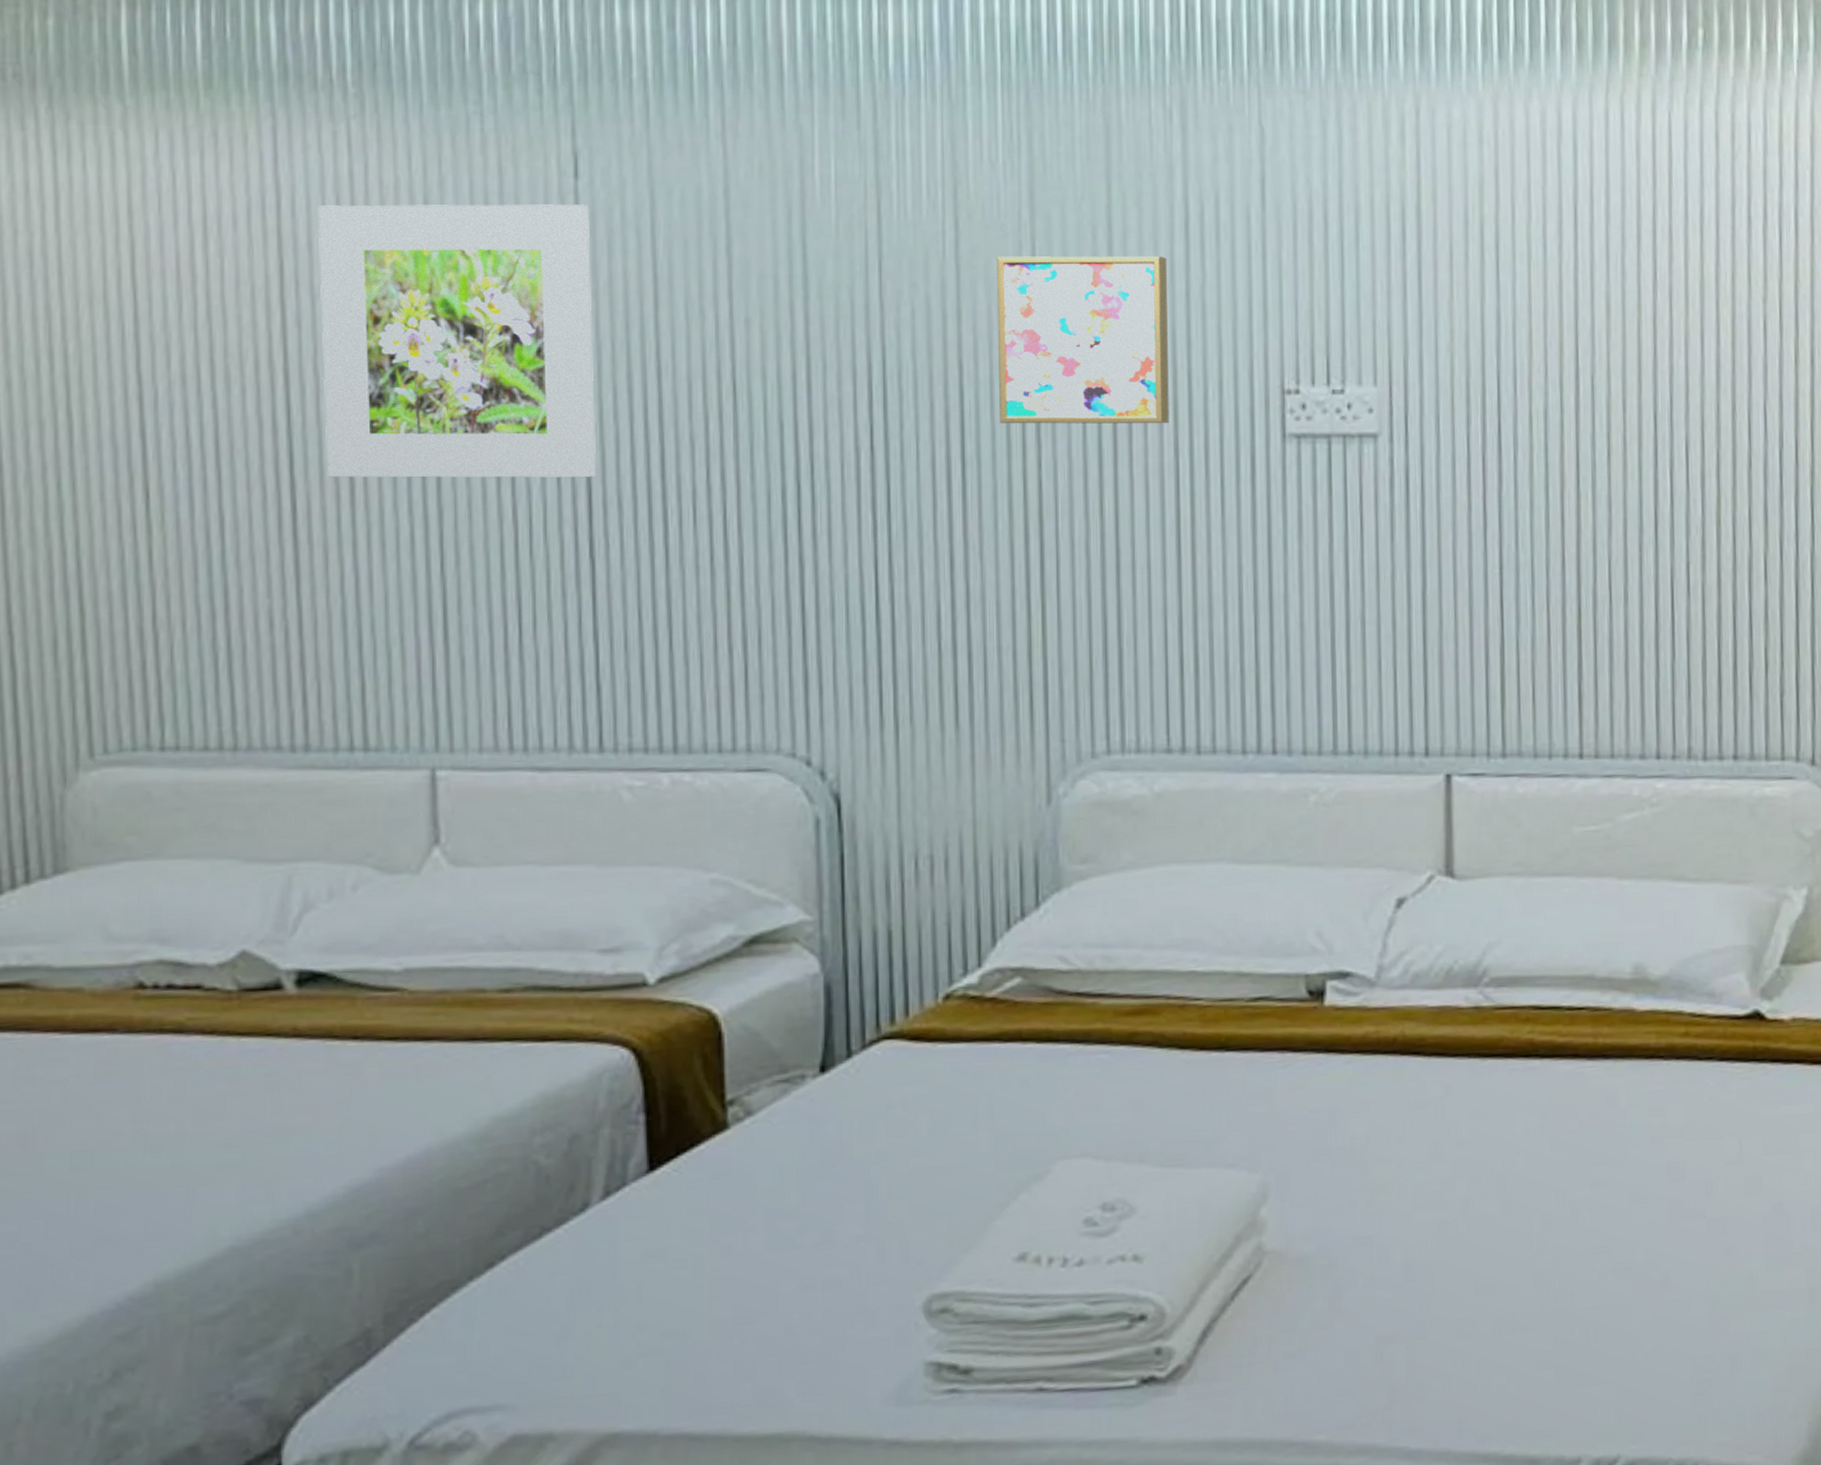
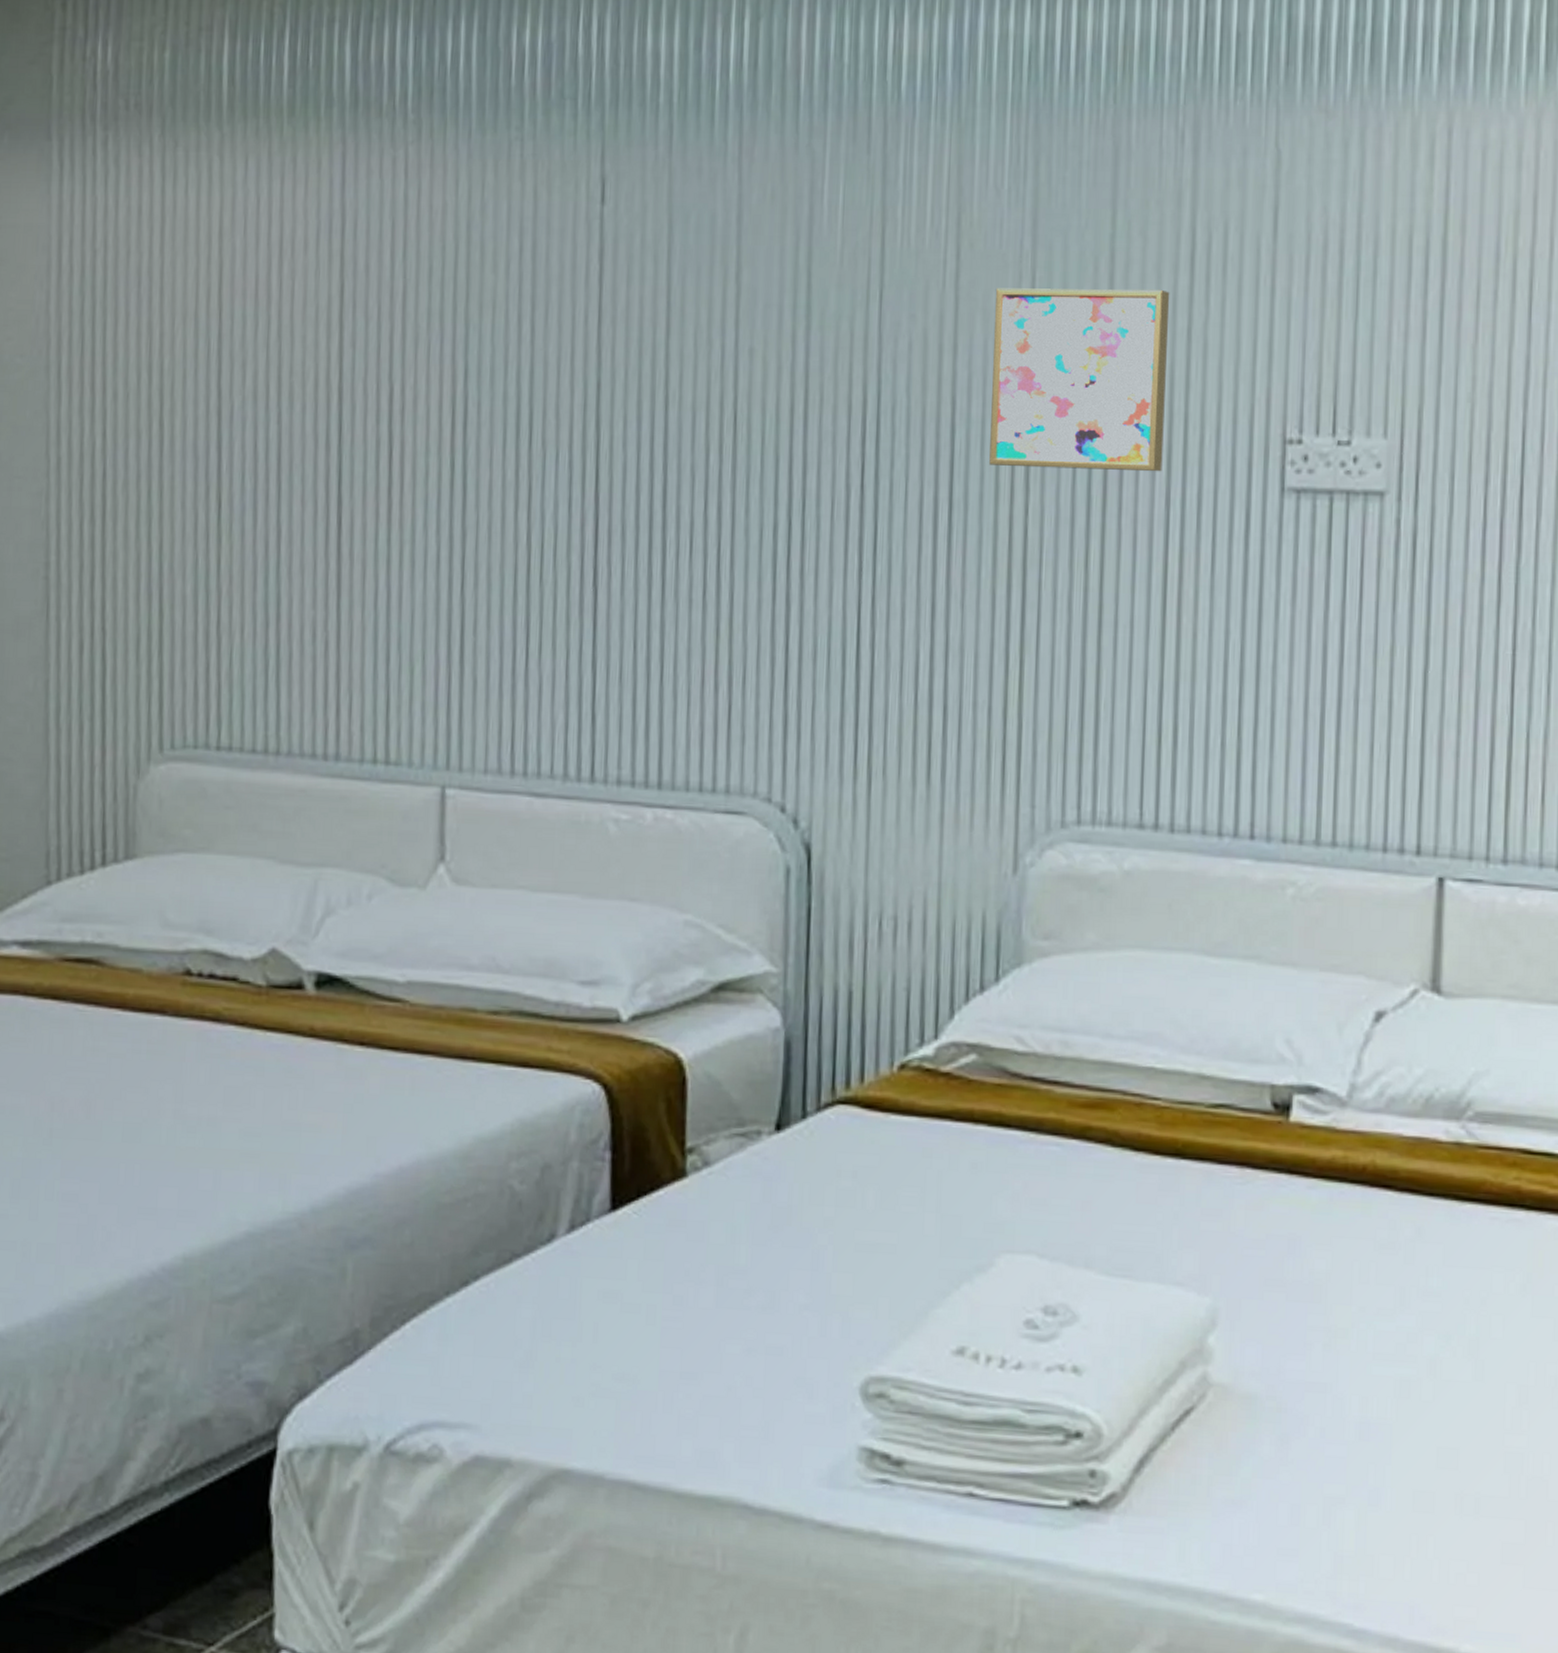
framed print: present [317,204,596,478] -> none [369,229,612,506]

